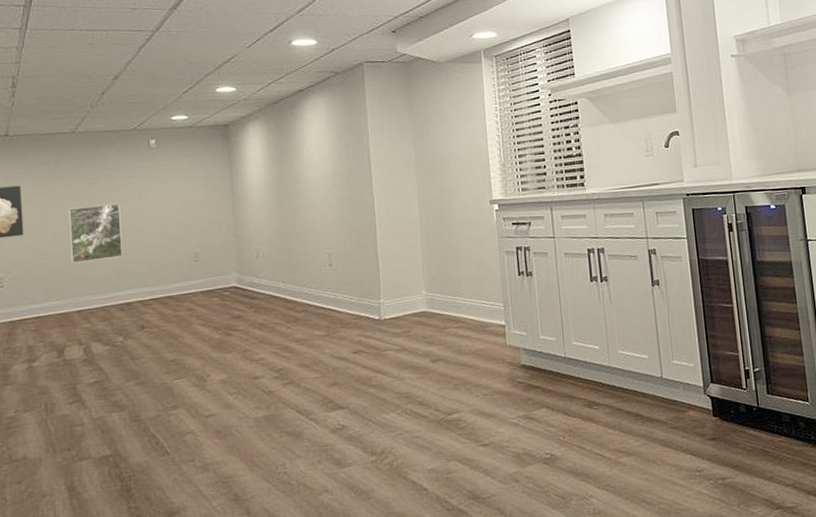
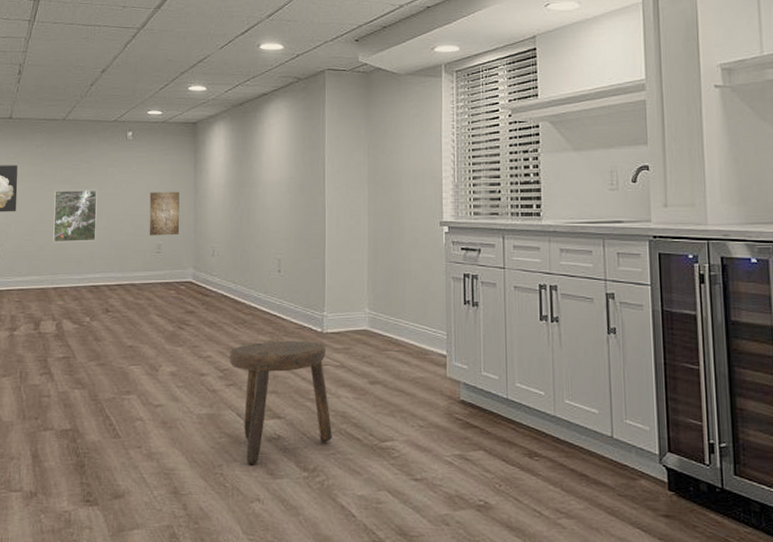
wall art: none [181,196,219,245] -> present [149,191,180,236]
stool: none [284,329,398,459] -> present [230,341,332,465]

